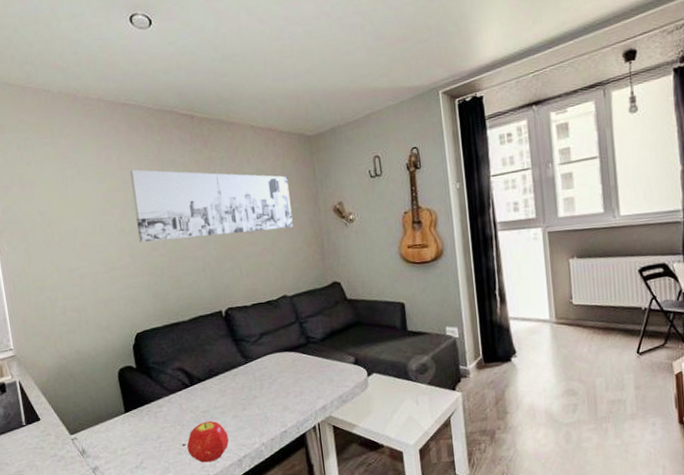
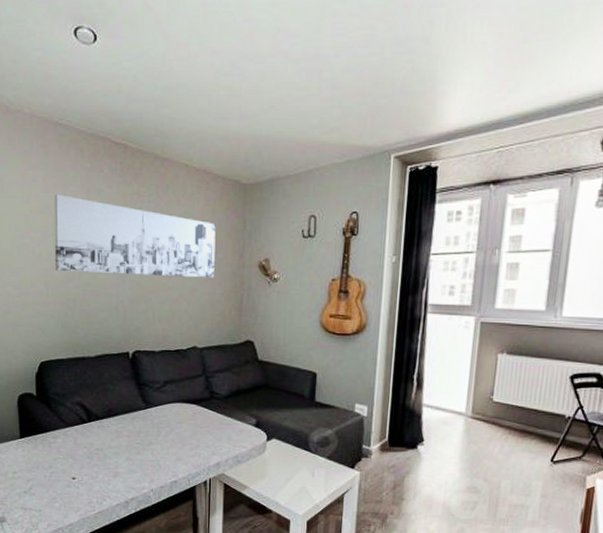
fruit: present [186,420,230,463] -> none [76,459,119,499]

